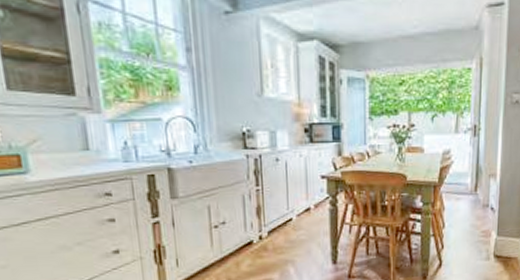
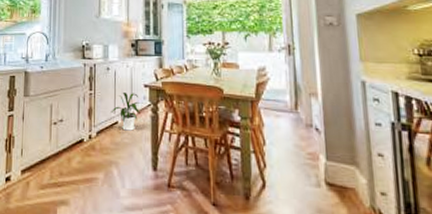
house plant: none [283,186,320,227] -> present [110,93,143,131]

